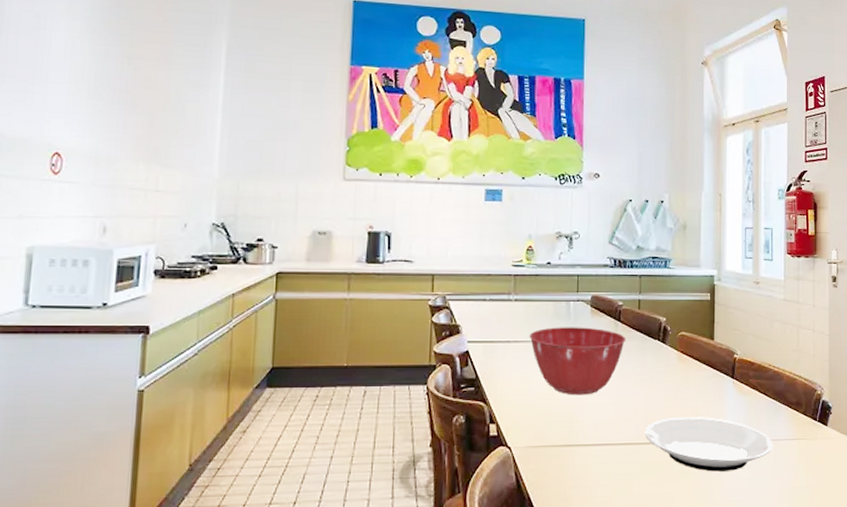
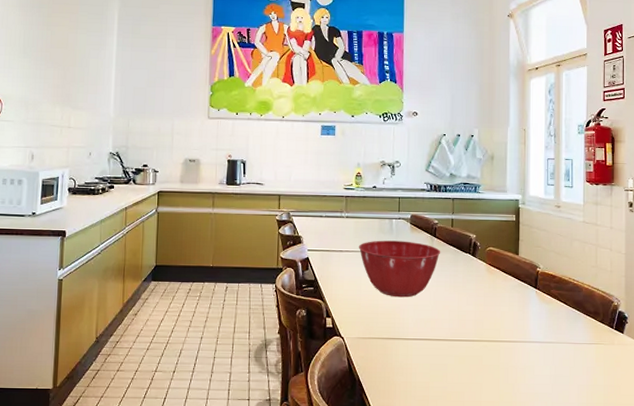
plate: present [644,417,773,472] -> none [457,319,573,368]

